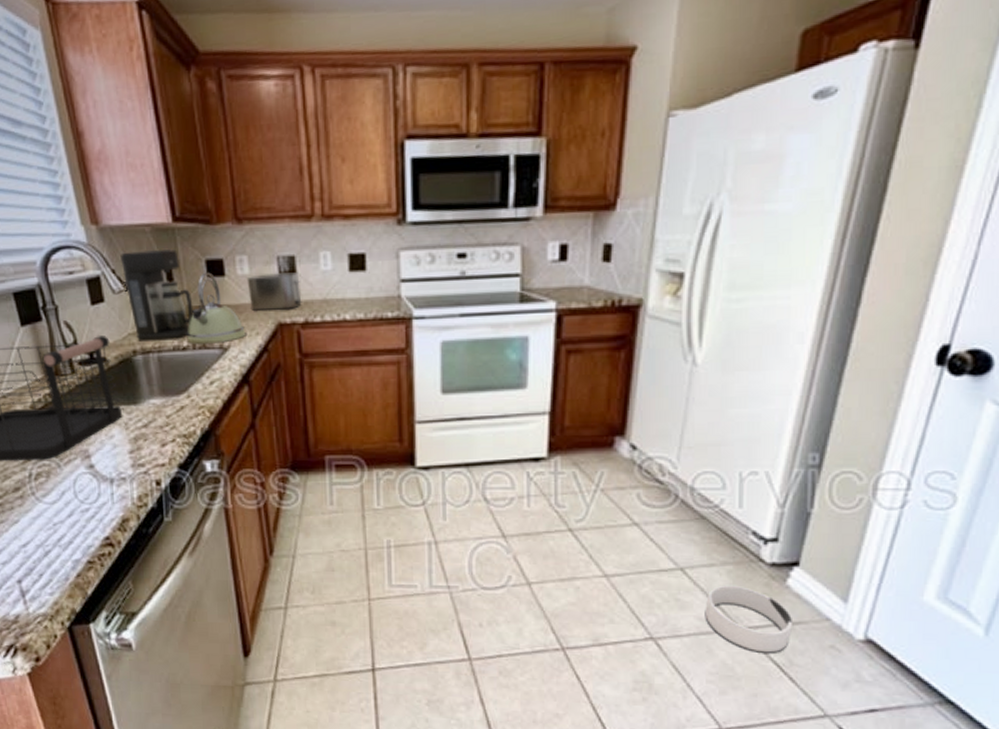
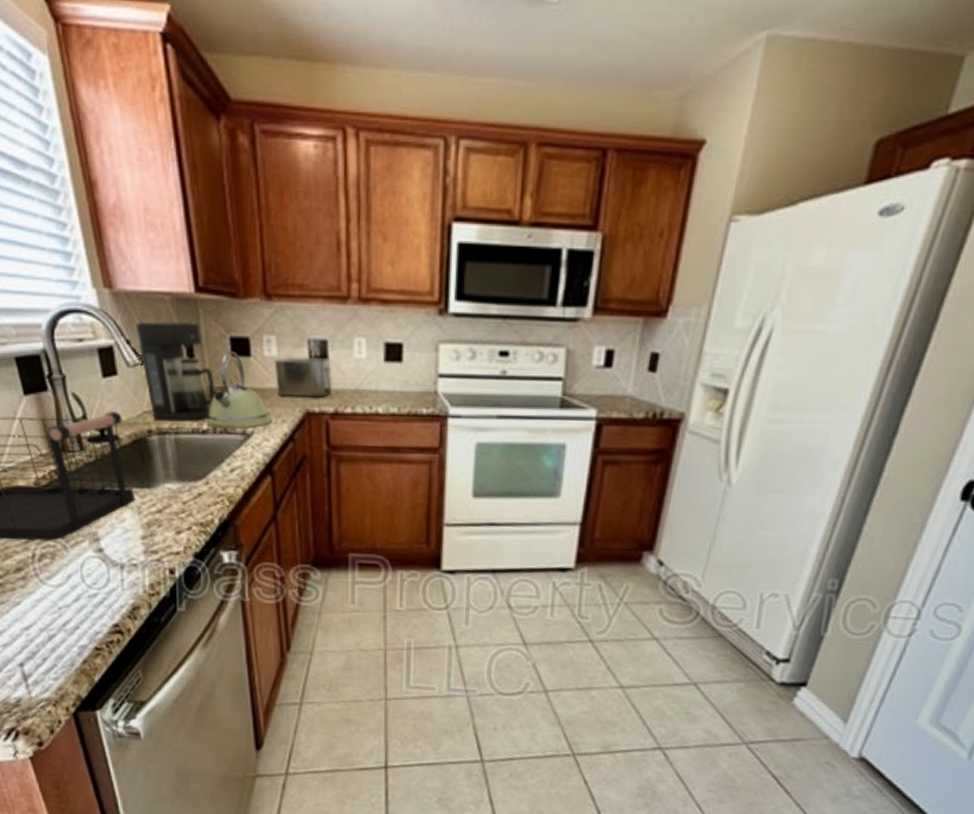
pet bowl: present [705,585,792,653] -> none [712,700,794,767]

